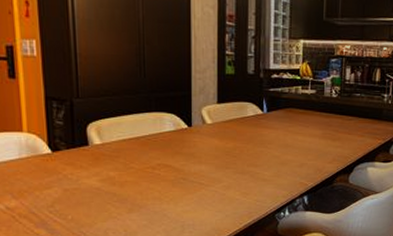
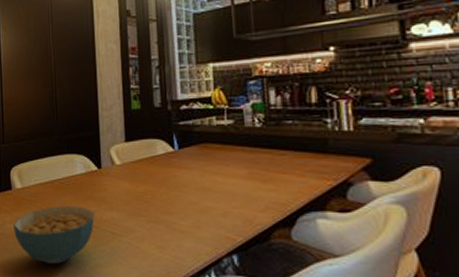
cereal bowl: none [91,161,183,215] -> present [14,206,95,265]

